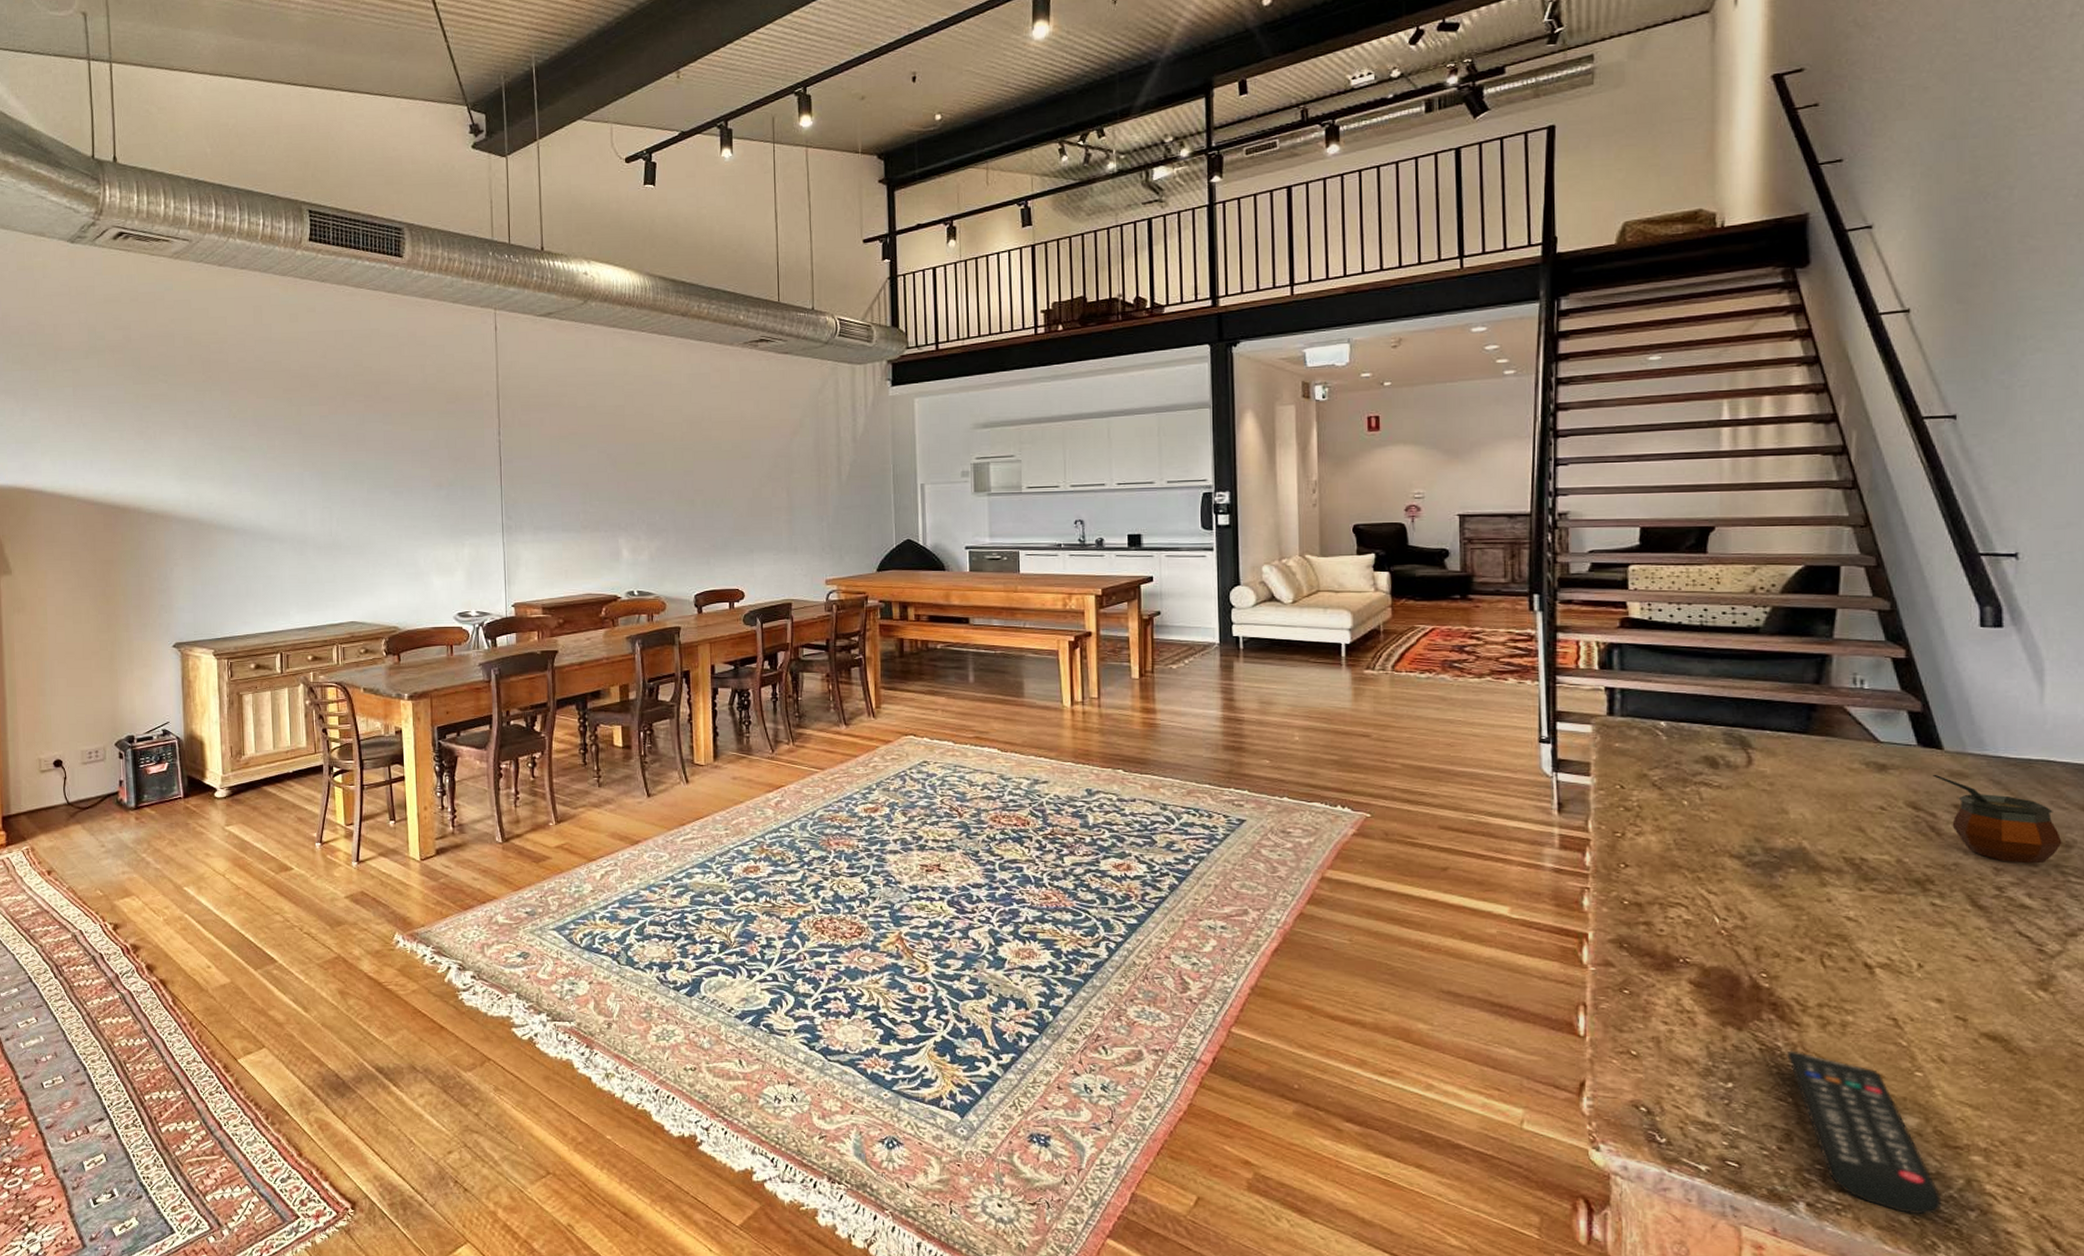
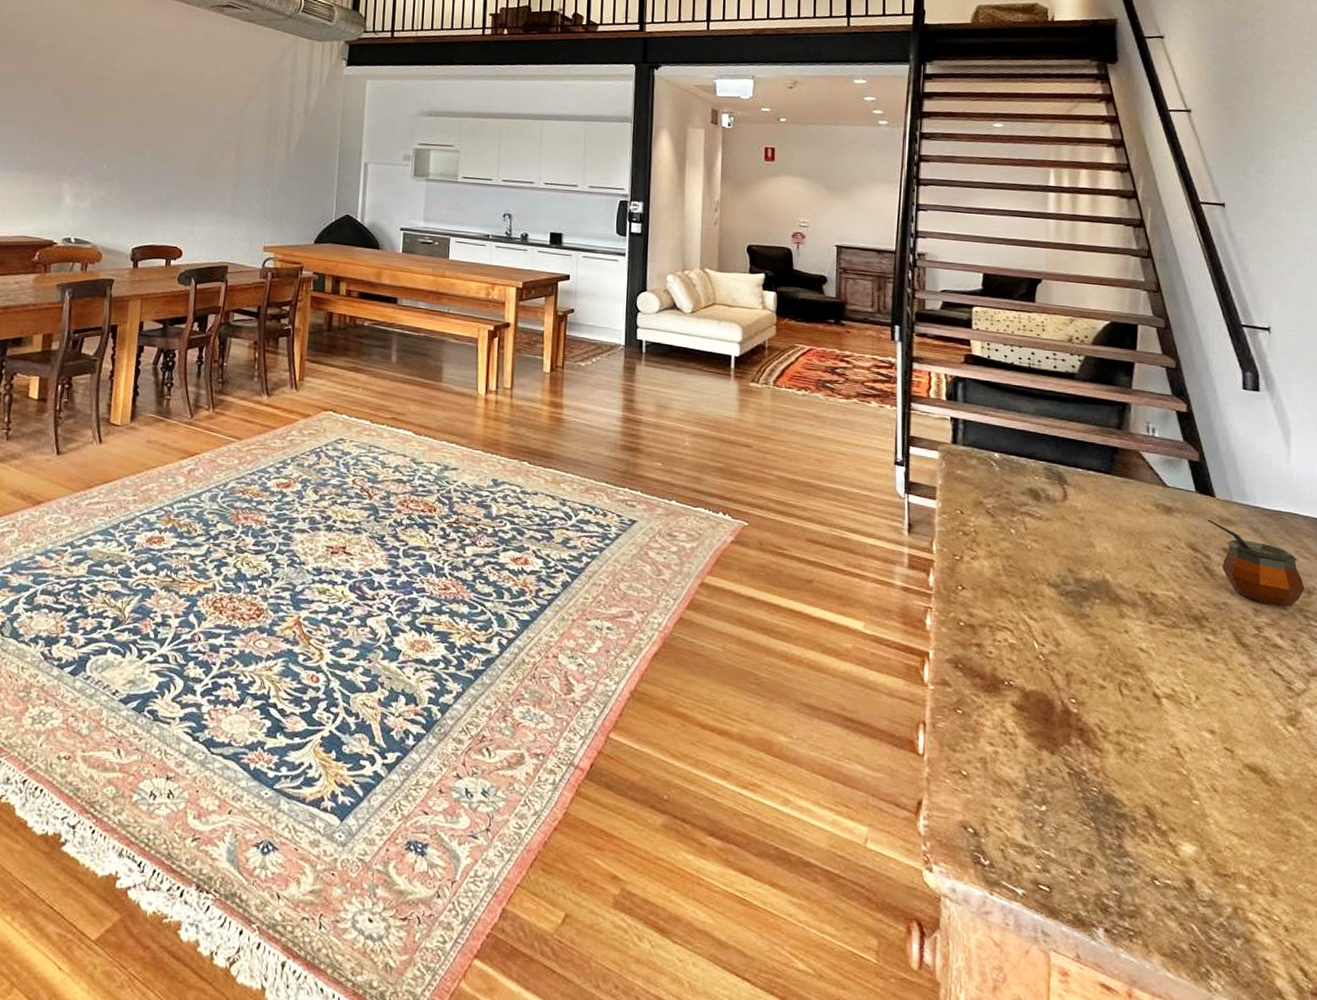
remote control: present [1786,1050,1942,1215] -> none [1090,775,1214,943]

